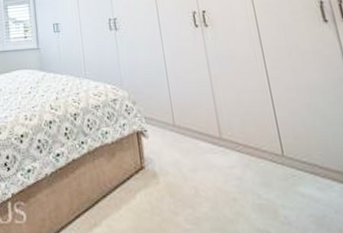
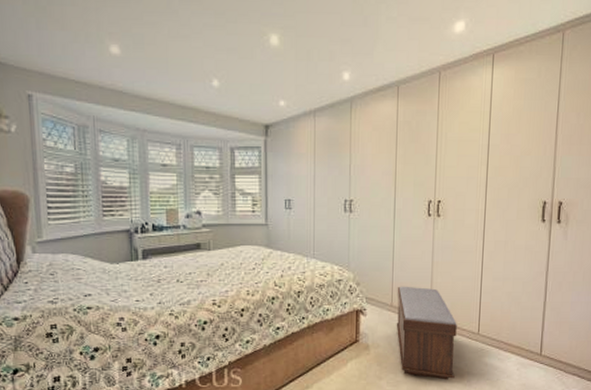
bench: none [176,102,267,216] -> present [396,286,457,380]

